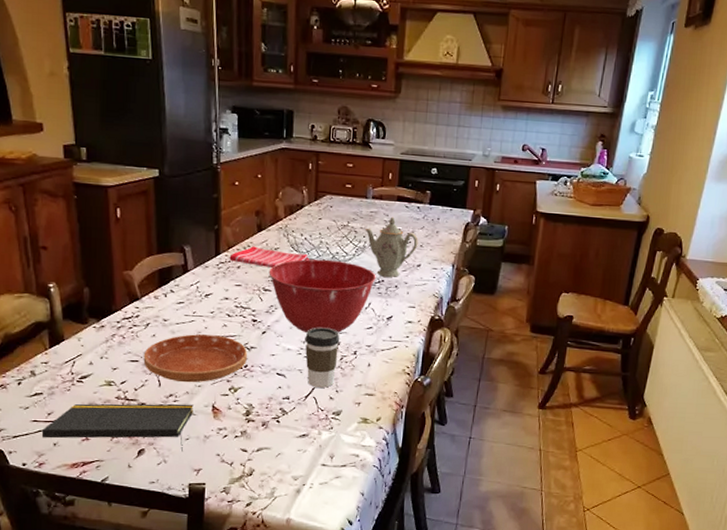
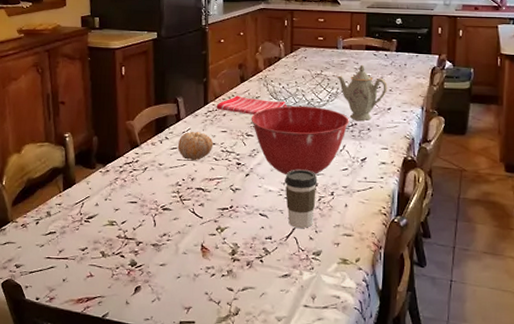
notepad: present [41,403,194,452] -> none [53,242,184,290]
saucer: present [143,334,247,383] -> none [141,177,232,223]
fruit: none [185,284,226,317] -> present [177,131,214,161]

